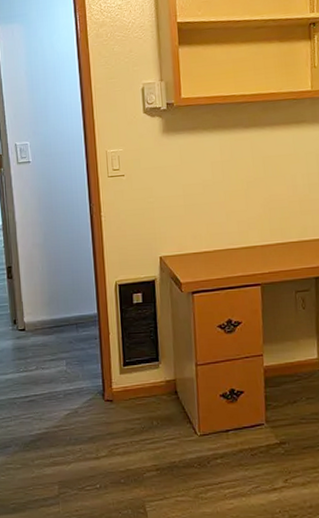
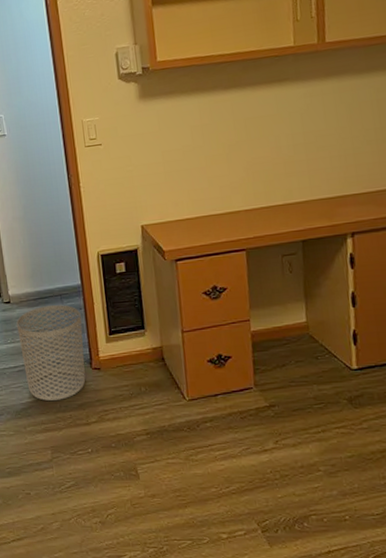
waste bin: none [30,334,98,433] -> present [16,305,86,401]

